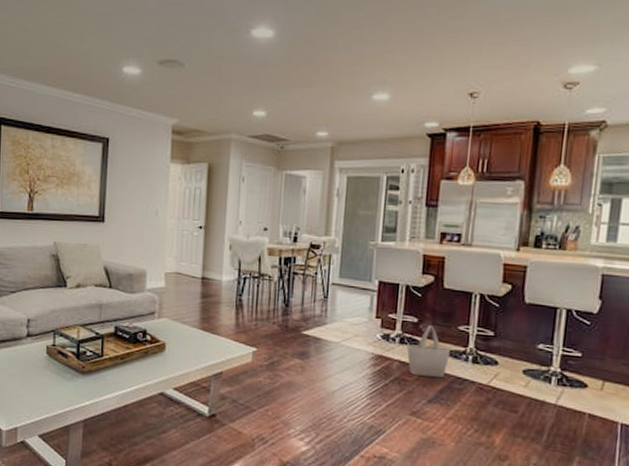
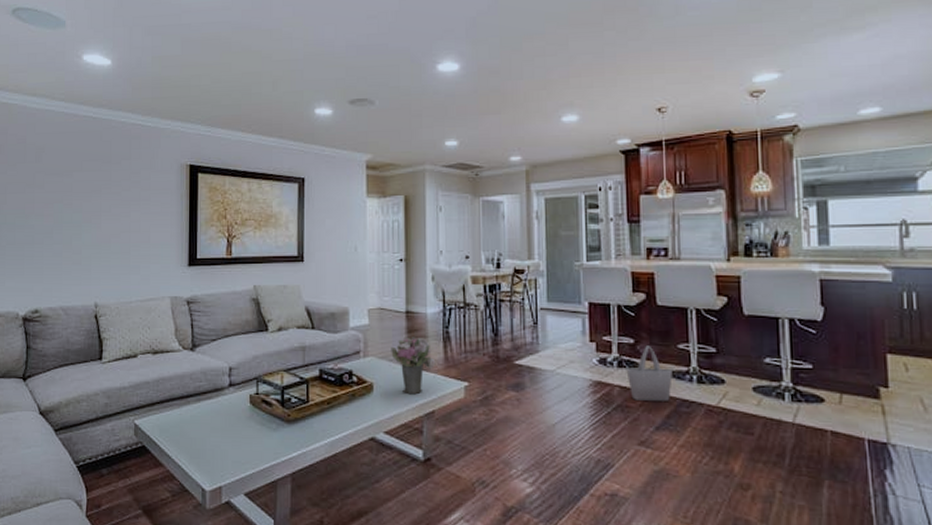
flower bouquet: none [185,302,227,356] -> present [391,337,436,395]

